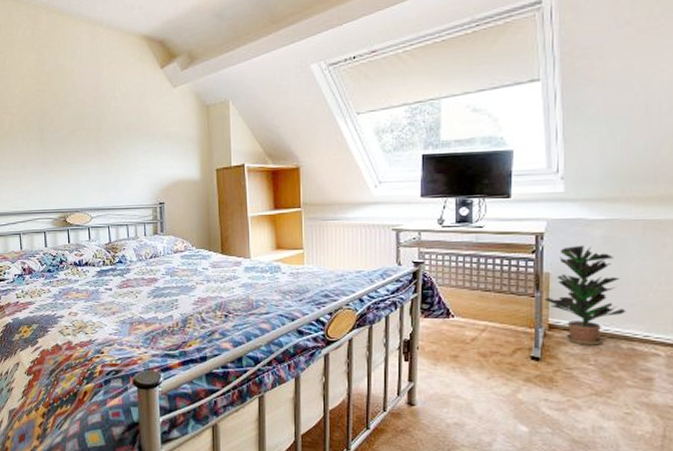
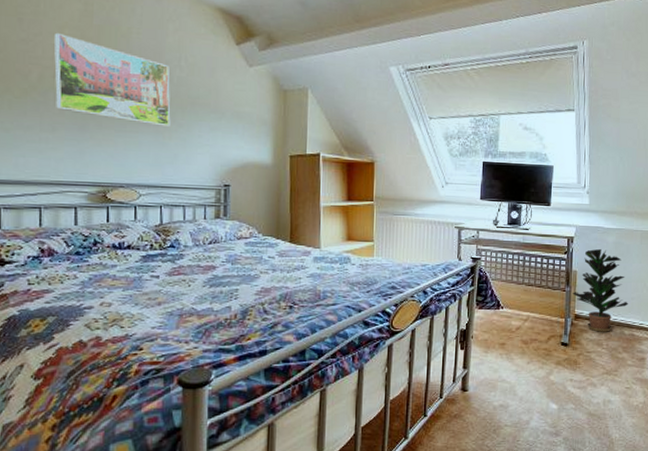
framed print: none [17,83,111,154] -> present [53,32,171,127]

